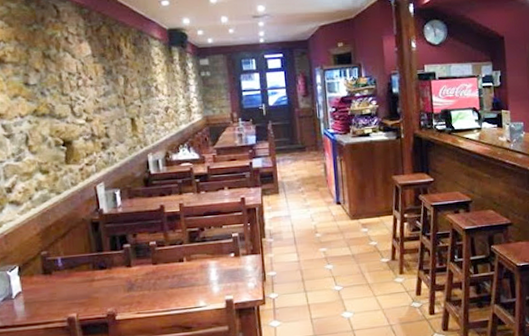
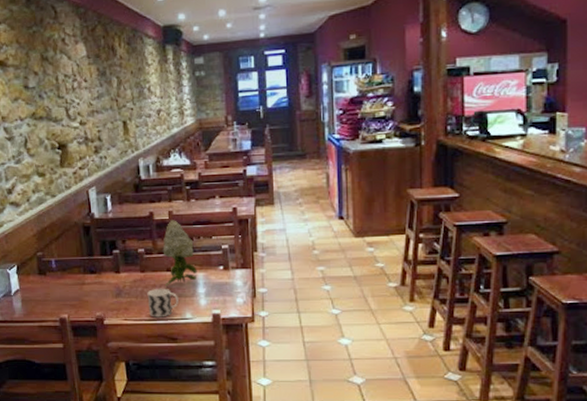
cup: none [160,278,192,309] -> present [147,288,179,318]
flower: none [174,212,209,277] -> present [162,220,197,287]

